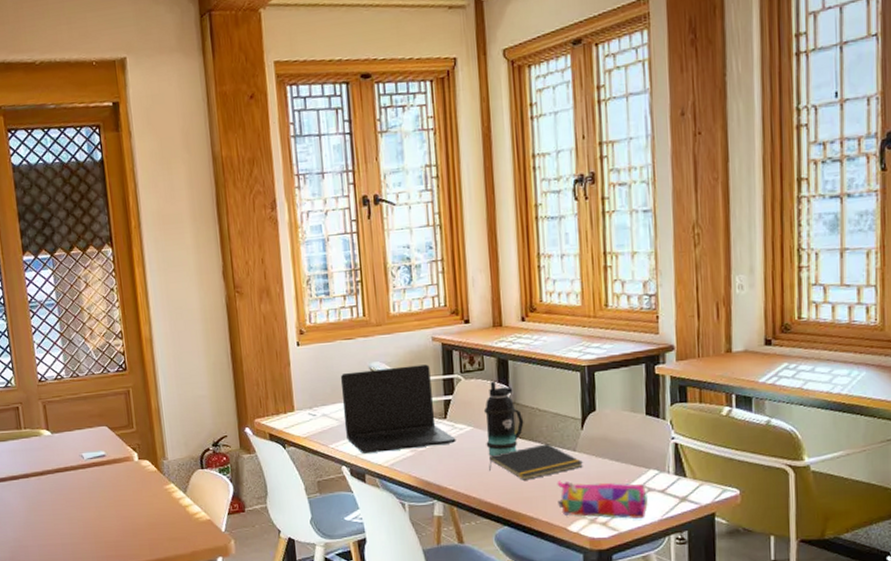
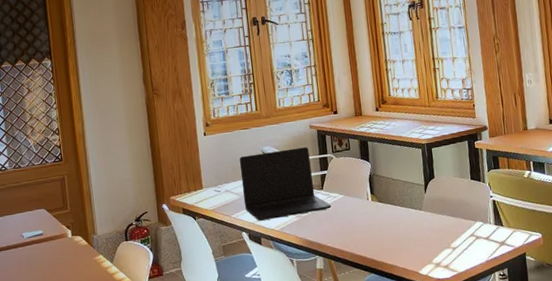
bottle: present [483,381,524,457] -> none [351,158,382,218]
notepad: present [489,444,584,480] -> none [357,205,428,236]
pencil case: present [557,481,648,519] -> none [409,233,477,262]

